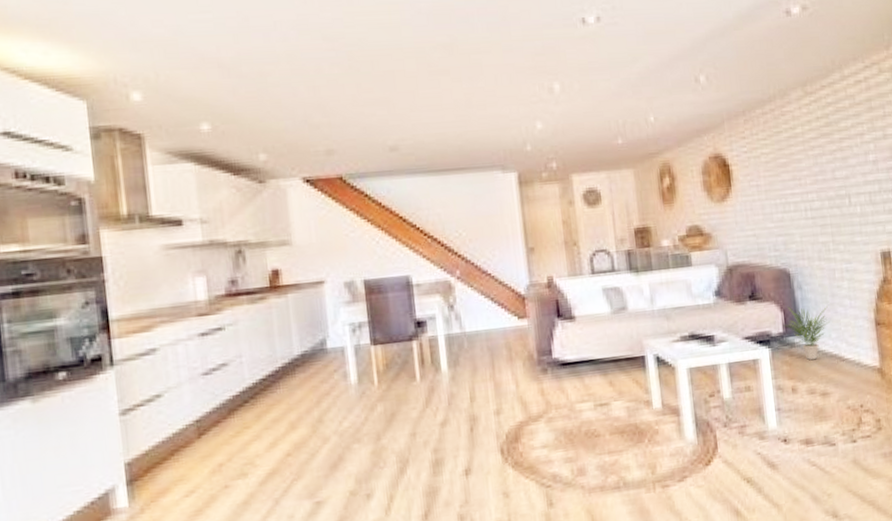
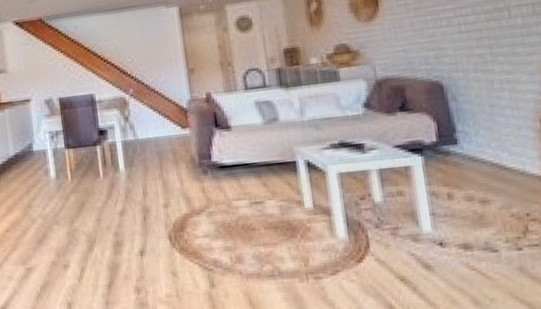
potted plant: present [782,306,829,361] -> none [436,116,488,169]

